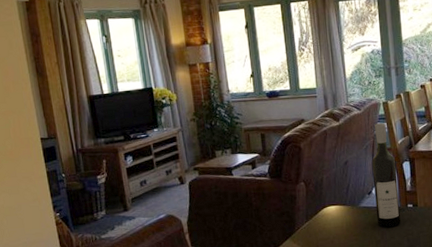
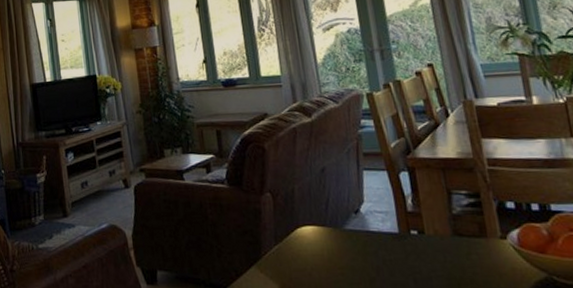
bottle: present [371,123,401,228] -> none [356,120,403,261]

